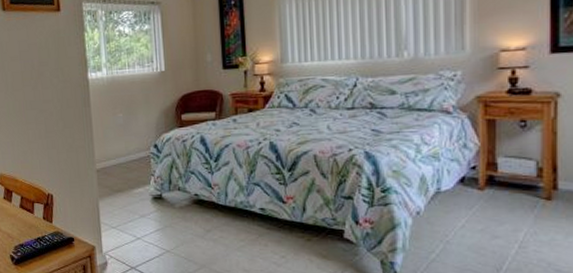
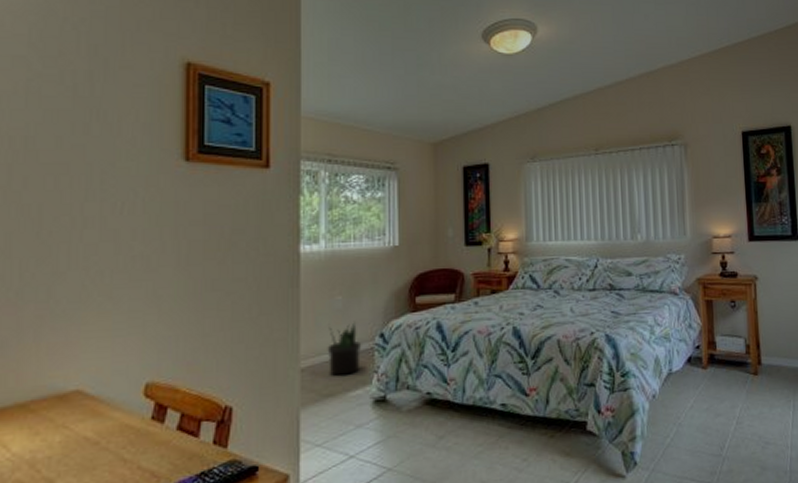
planter: none [114,134,141,177] -> present [327,321,362,377]

